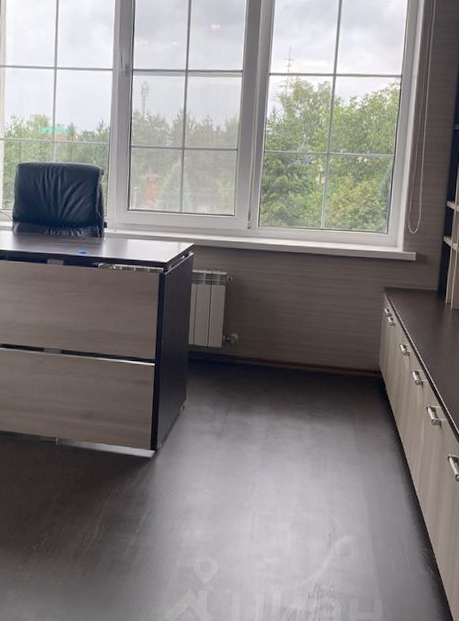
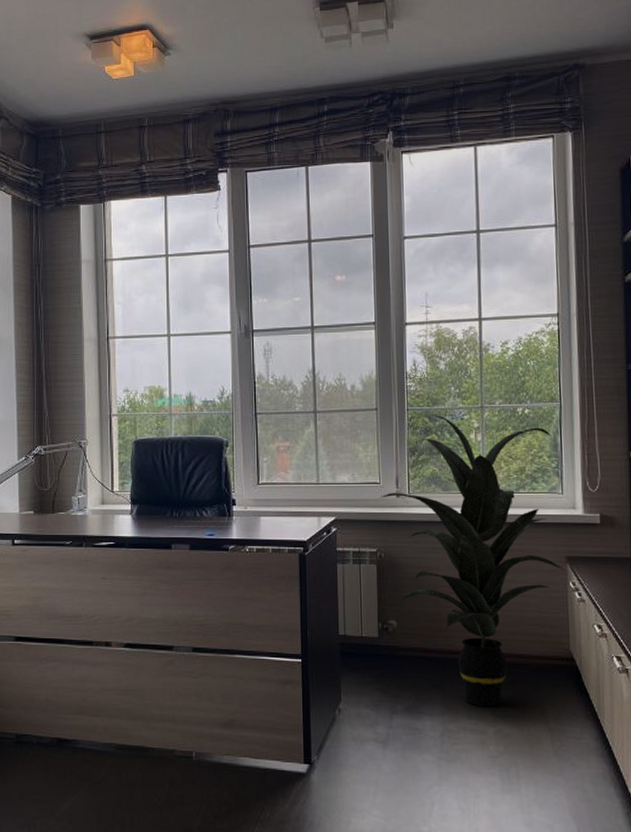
indoor plant: none [233,158,384,409] -> present [380,415,564,707]

